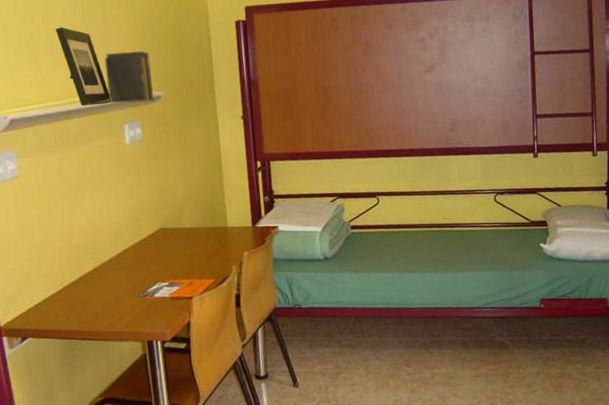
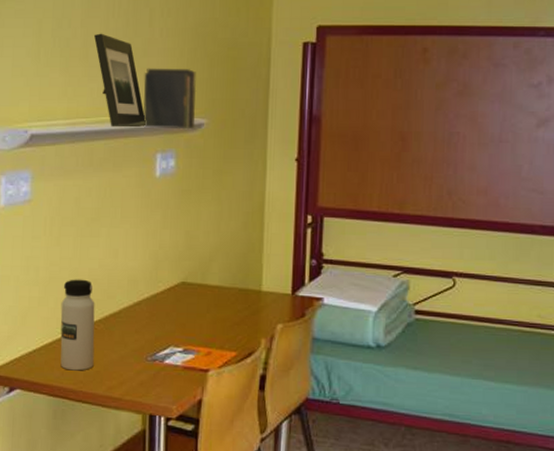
water bottle: none [57,237,94,315] -> present [60,279,95,371]

